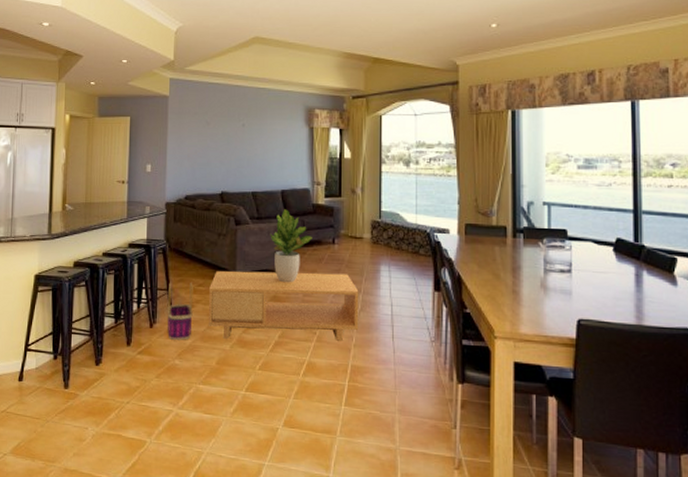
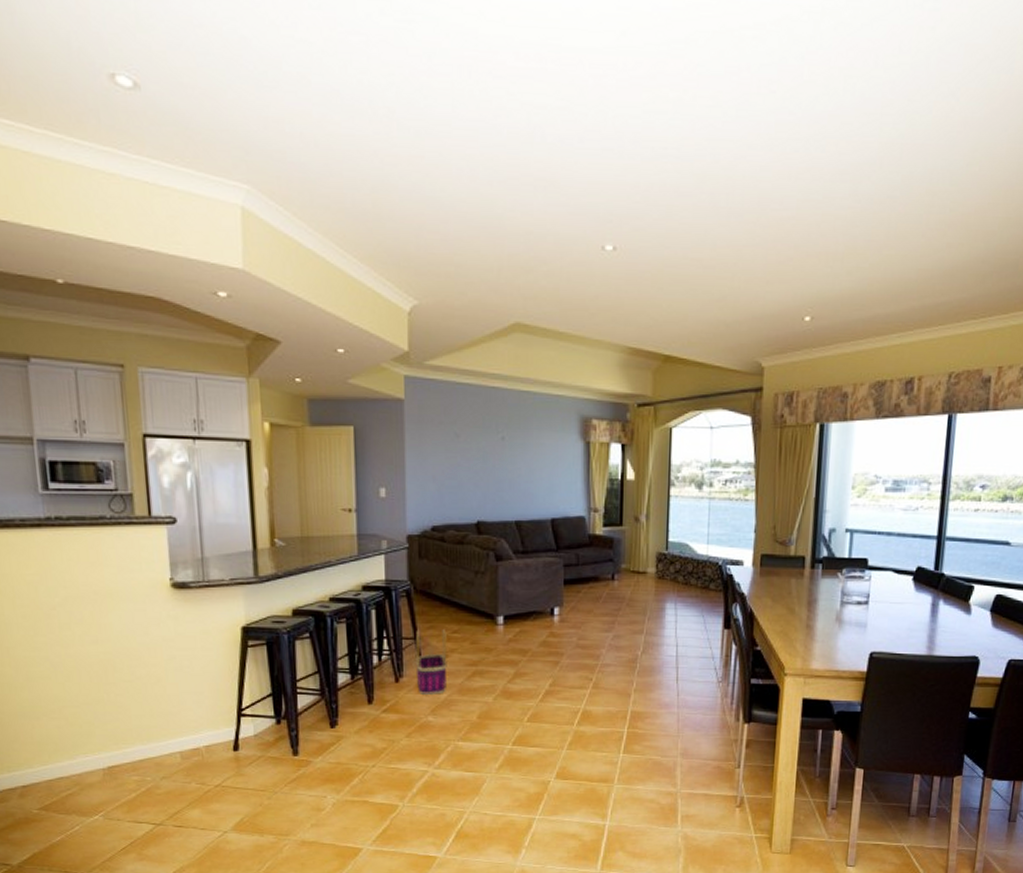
coffee table: present [208,271,359,341] -> none [466,613,641,690]
potted plant: present [270,209,312,283] -> none [538,541,588,626]

